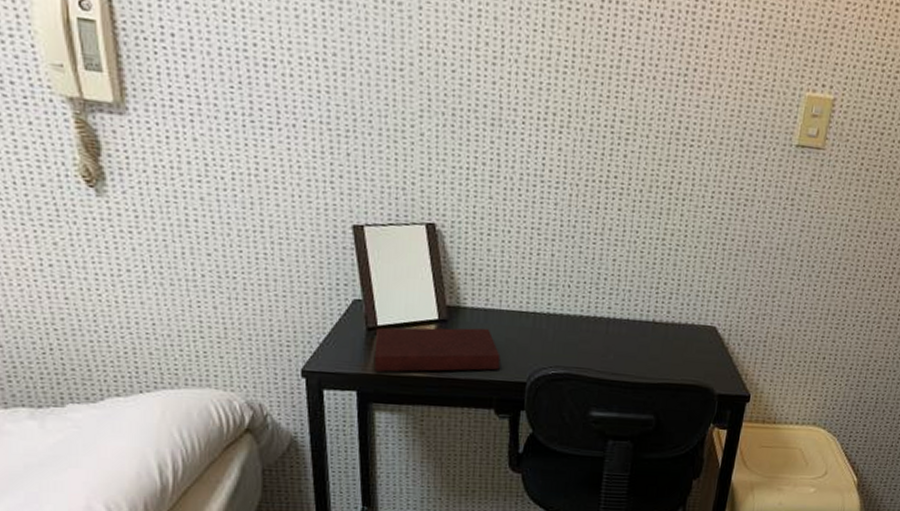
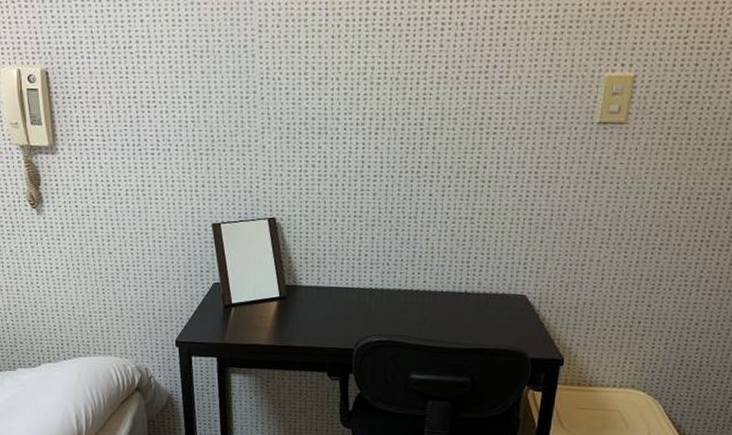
notebook: present [373,327,501,372] -> none [229,303,331,342]

